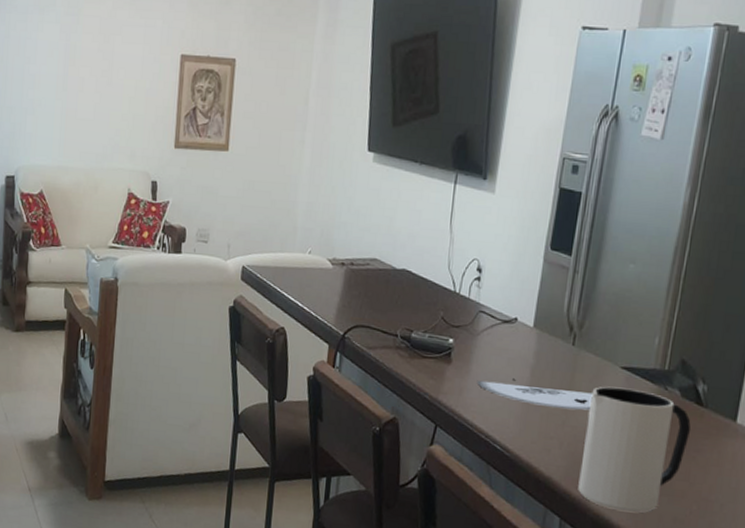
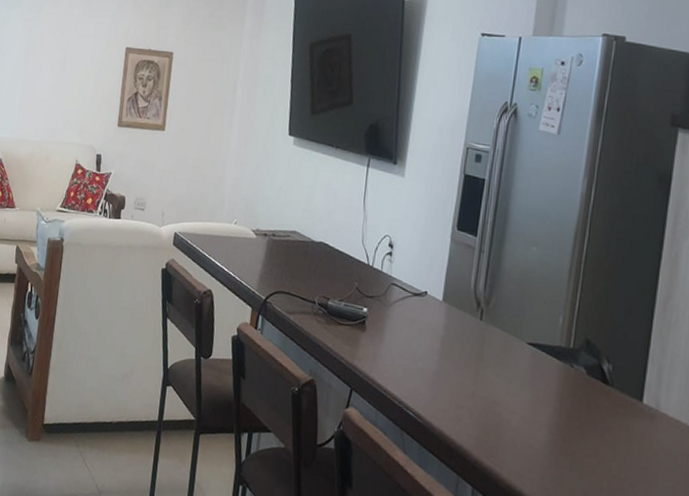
plate: present [477,378,593,411] -> none [390,348,501,383]
mug: present [578,386,691,513] -> none [489,360,598,487]

